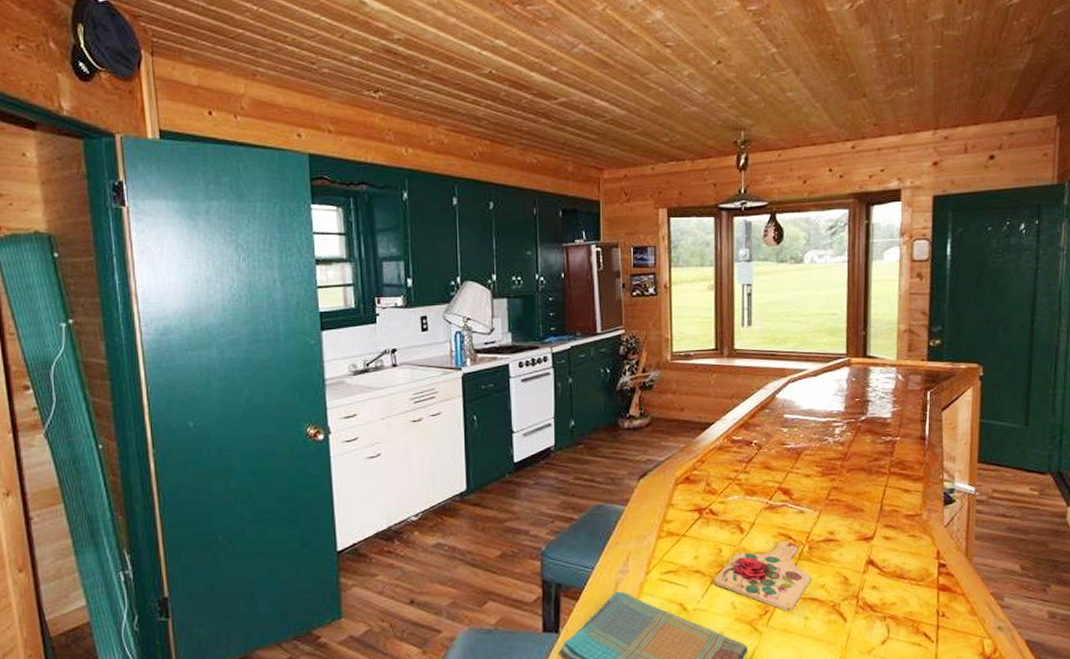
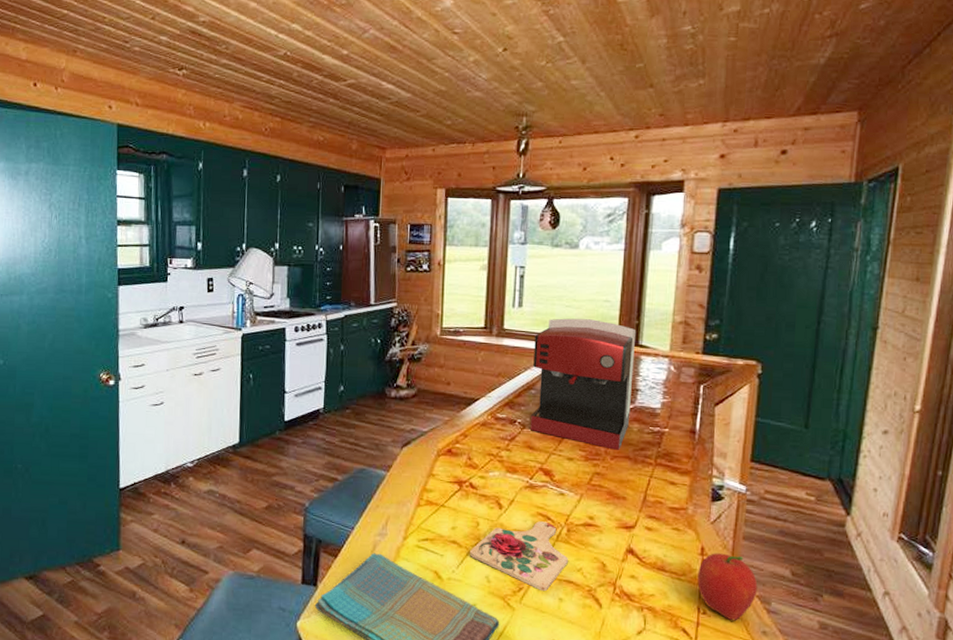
coffee maker: none [766,333,864,464] -> present [531,318,637,451]
fruit: none [935,555,991,620] -> present [697,553,758,621]

